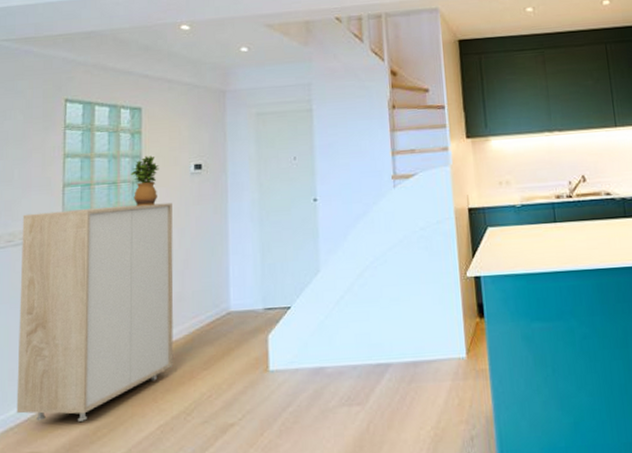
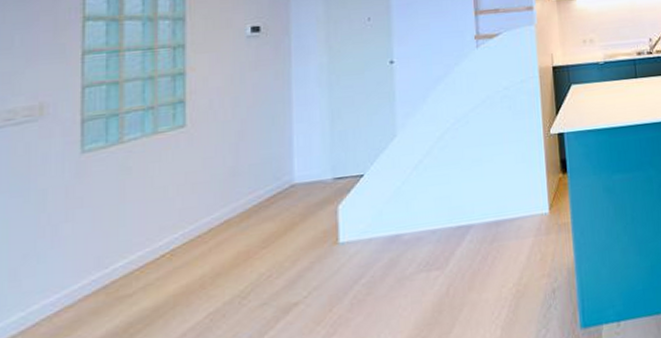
storage cabinet: present [16,202,174,421] -> none [20,69,226,325]
potted plant: present [131,156,159,207] -> none [172,17,208,75]

